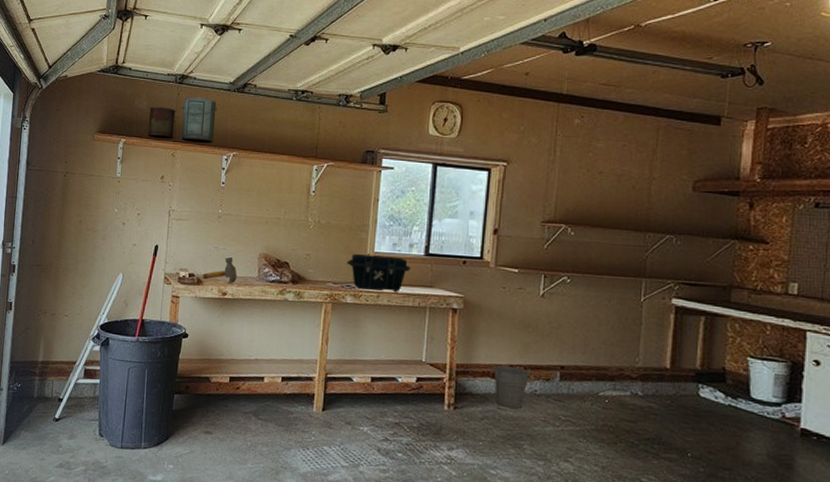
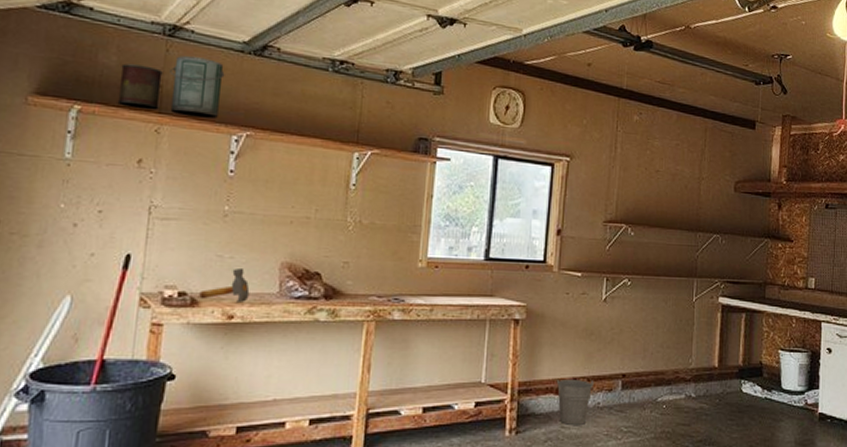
toolbox: present [347,254,411,292] -> none [395,260,469,303]

